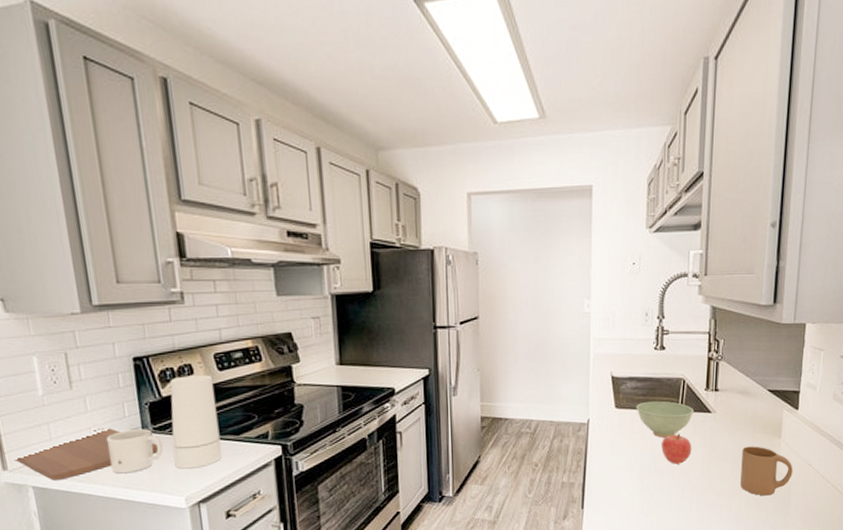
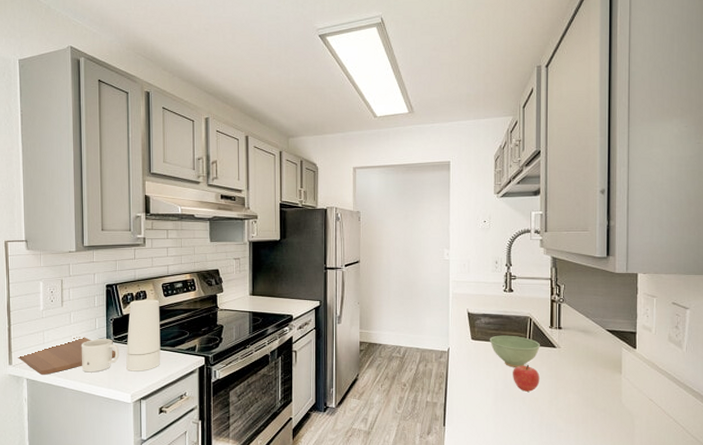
cup: present [740,446,793,496] -> none [586,379,635,426]

